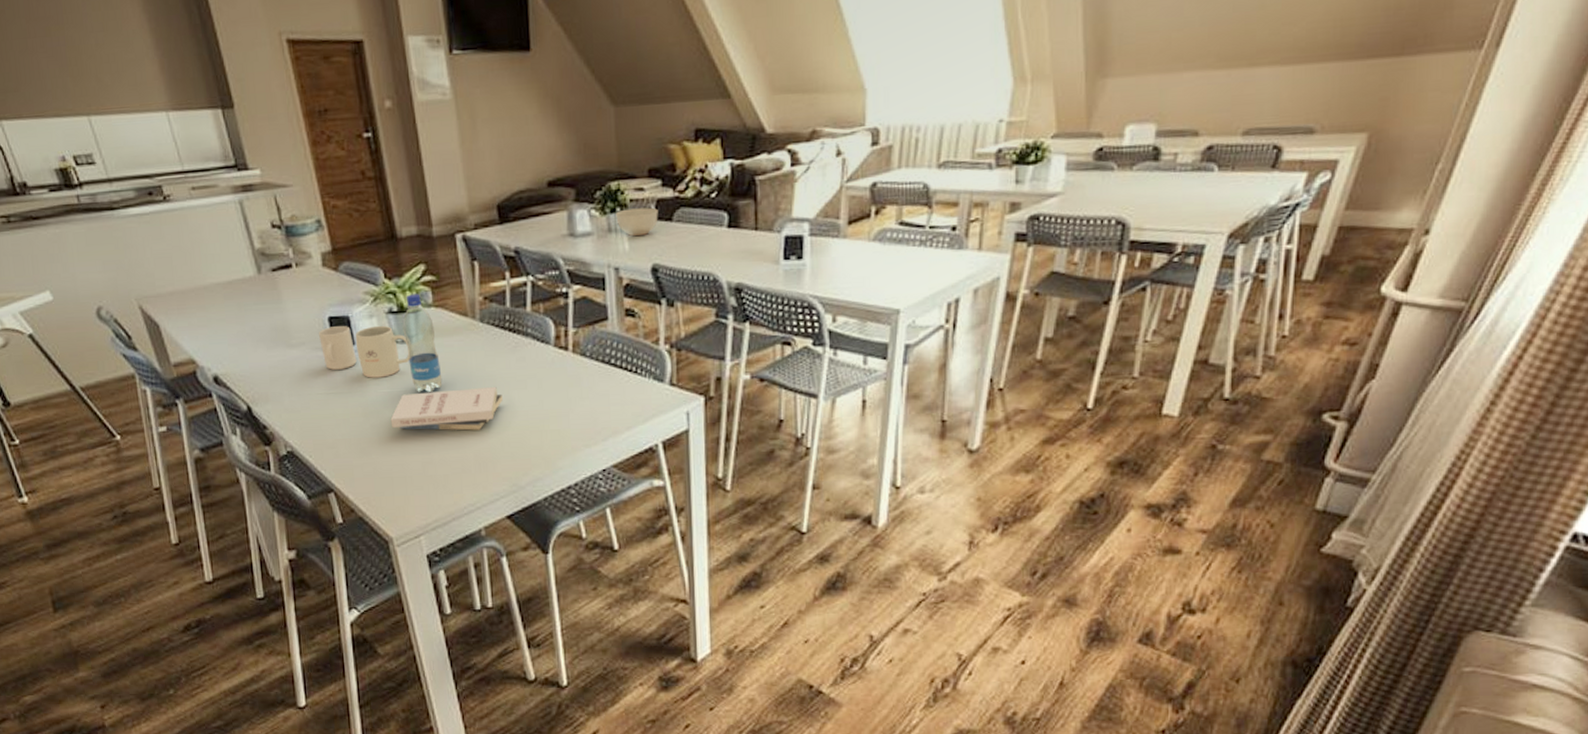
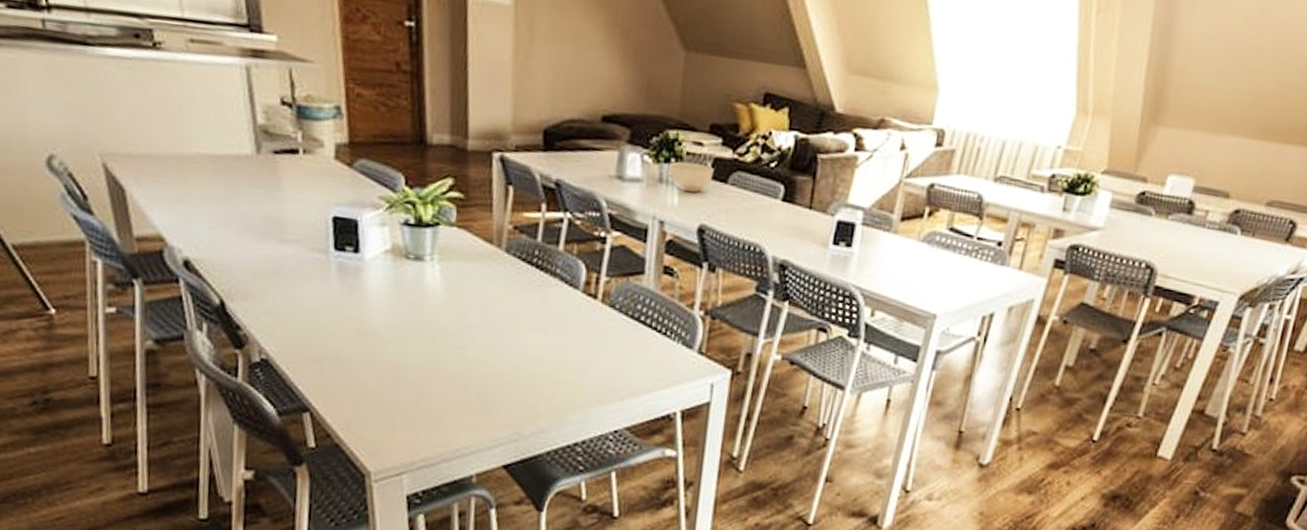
cup: present [319,326,357,370] -> none [319,228,359,278]
mug: present [355,325,410,378] -> none [360,235,422,295]
books: present [390,386,503,431] -> none [387,316,518,369]
bottle: present [402,293,443,393] -> none [417,208,454,320]

